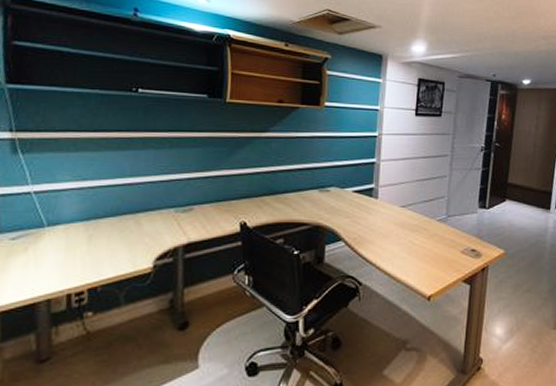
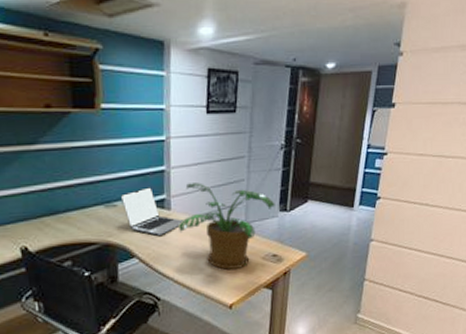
laptop: none [333,176,390,221] -> present [120,187,184,236]
potted plant: none [384,175,475,260] -> present [178,182,275,270]

